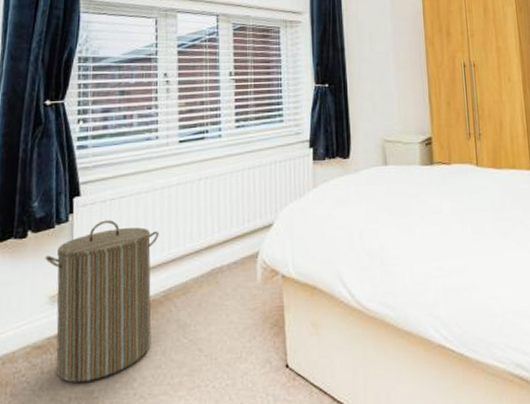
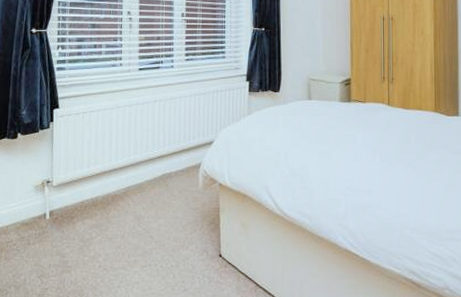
laundry hamper: present [45,219,159,383] -> none [31,129,121,253]

